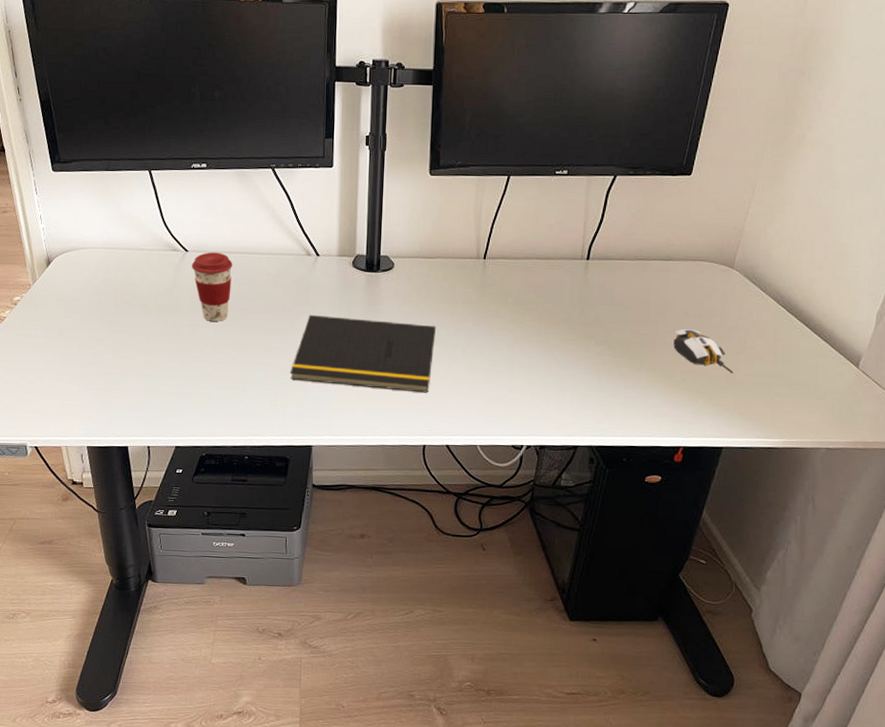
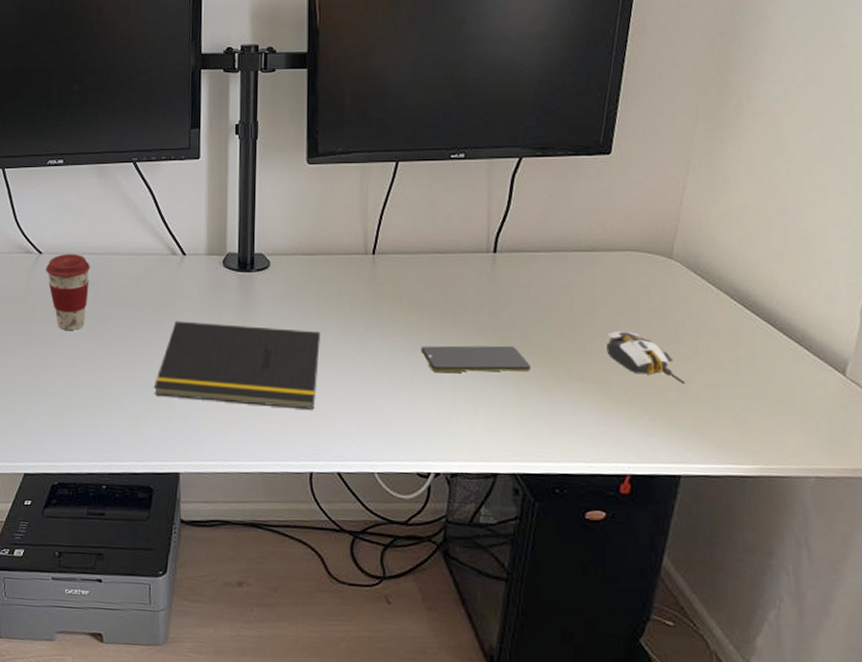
smartphone: none [520,339,610,363] -> present [420,345,530,373]

